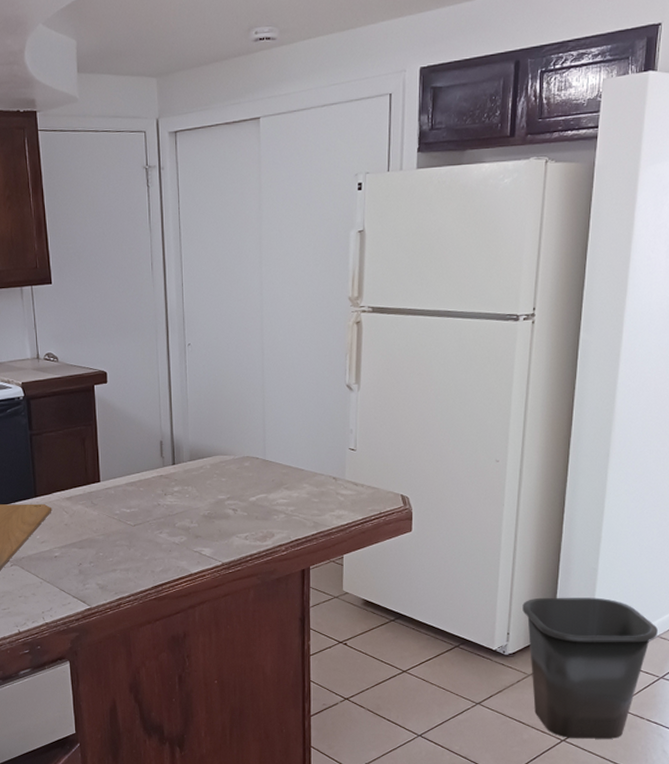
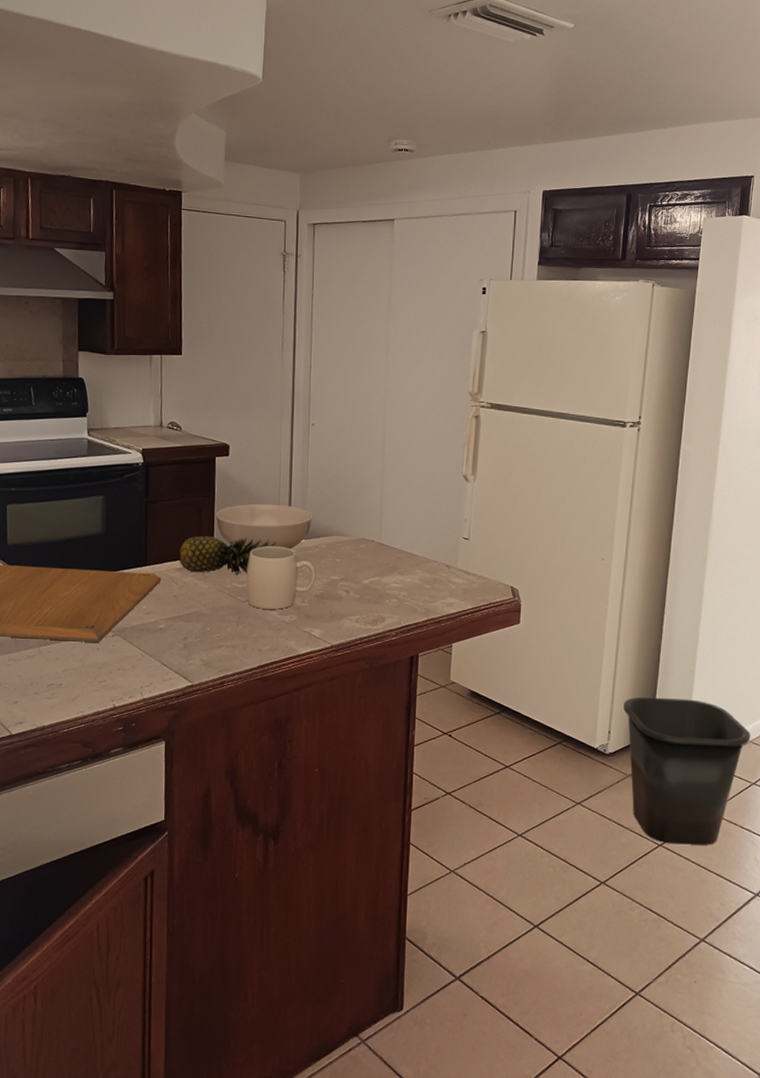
fruit: none [67,462,161,501] -> present [179,536,277,576]
bowl: none [99,428,196,473] -> present [215,503,313,550]
mug: none [134,469,202,532] -> present [246,545,316,610]

